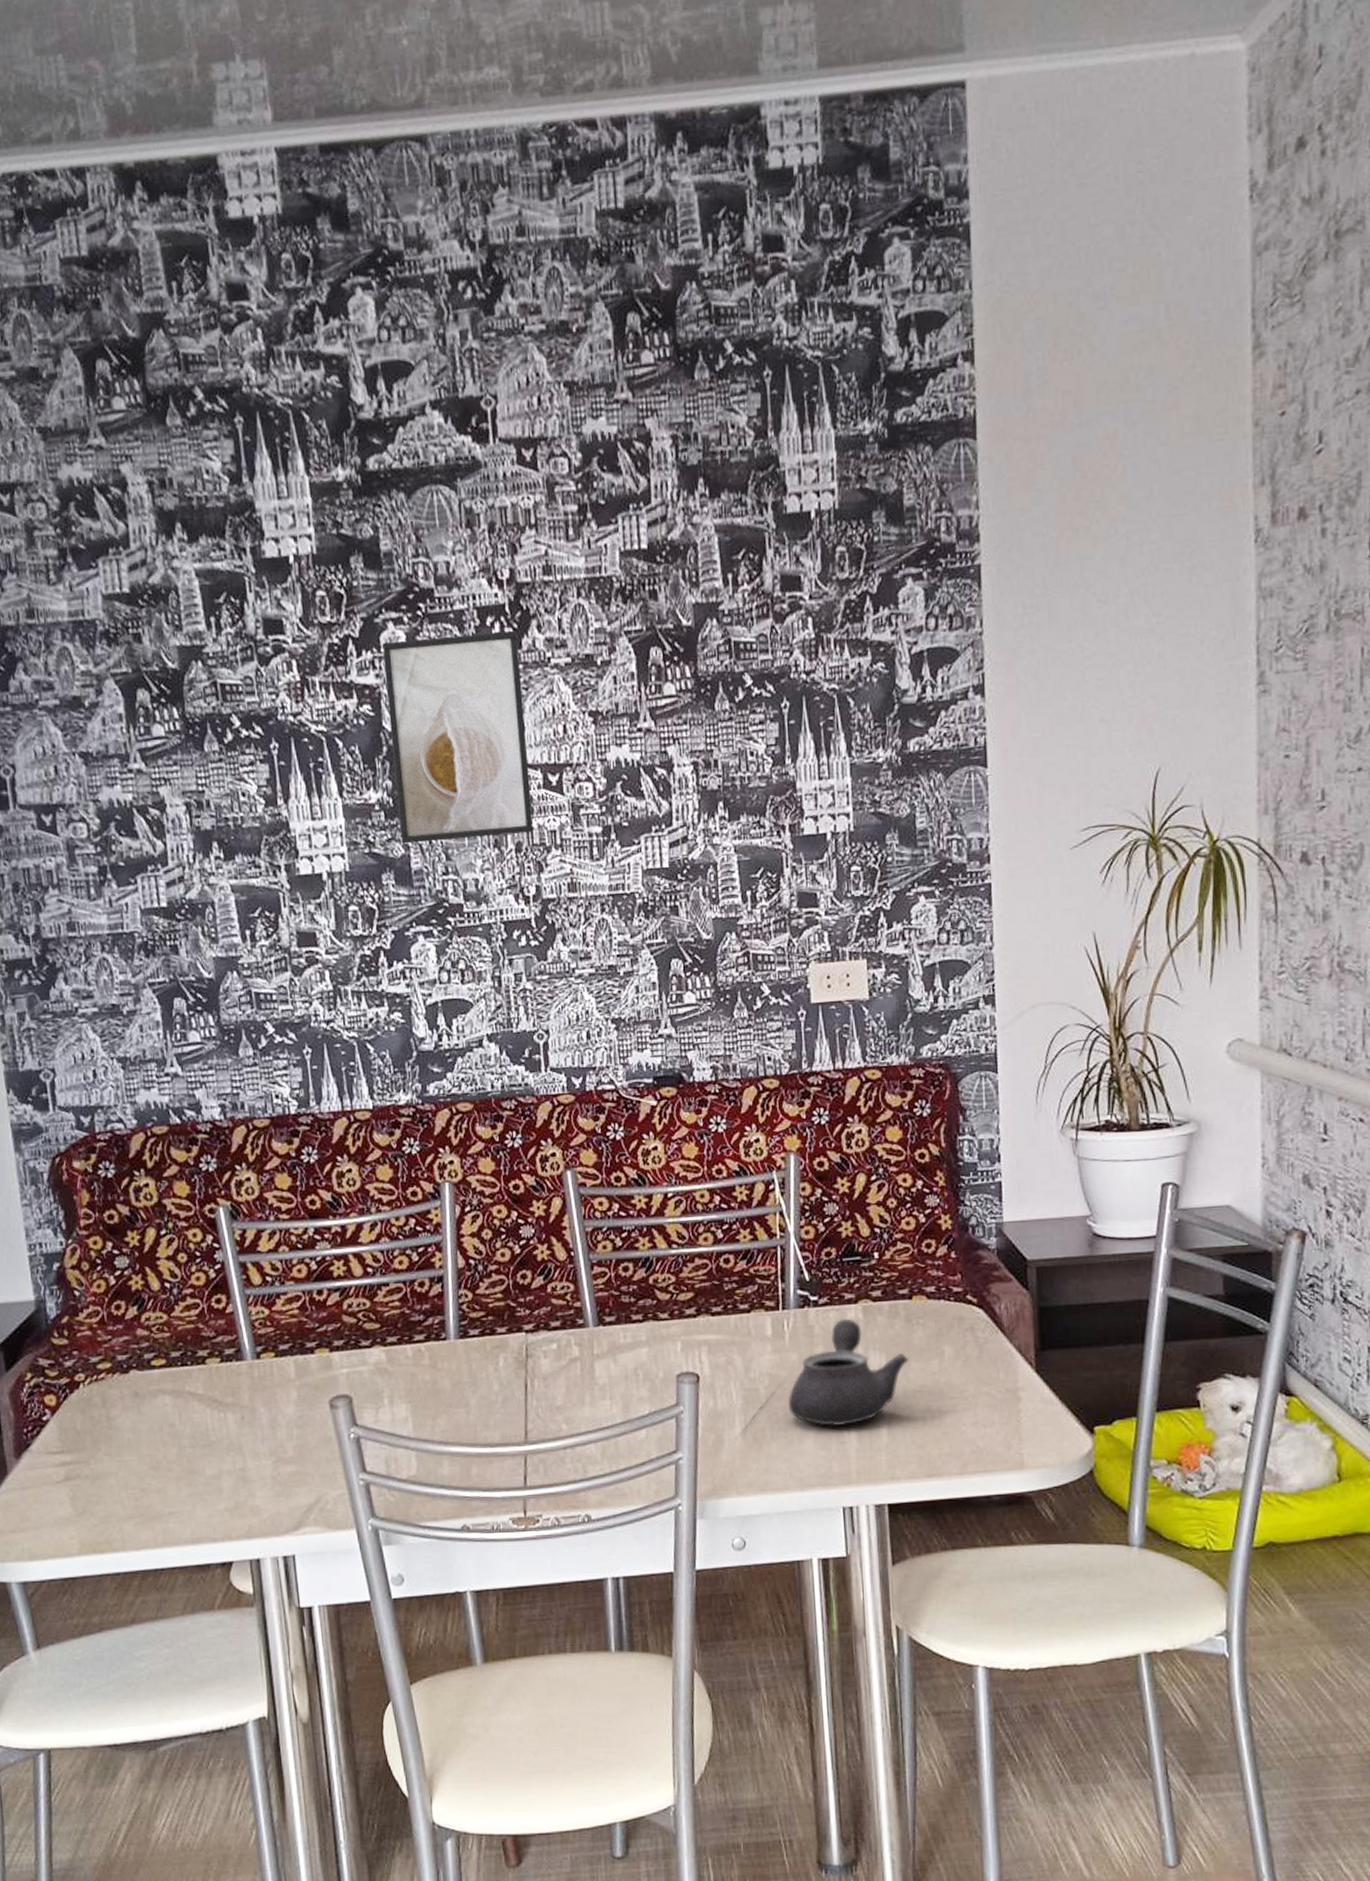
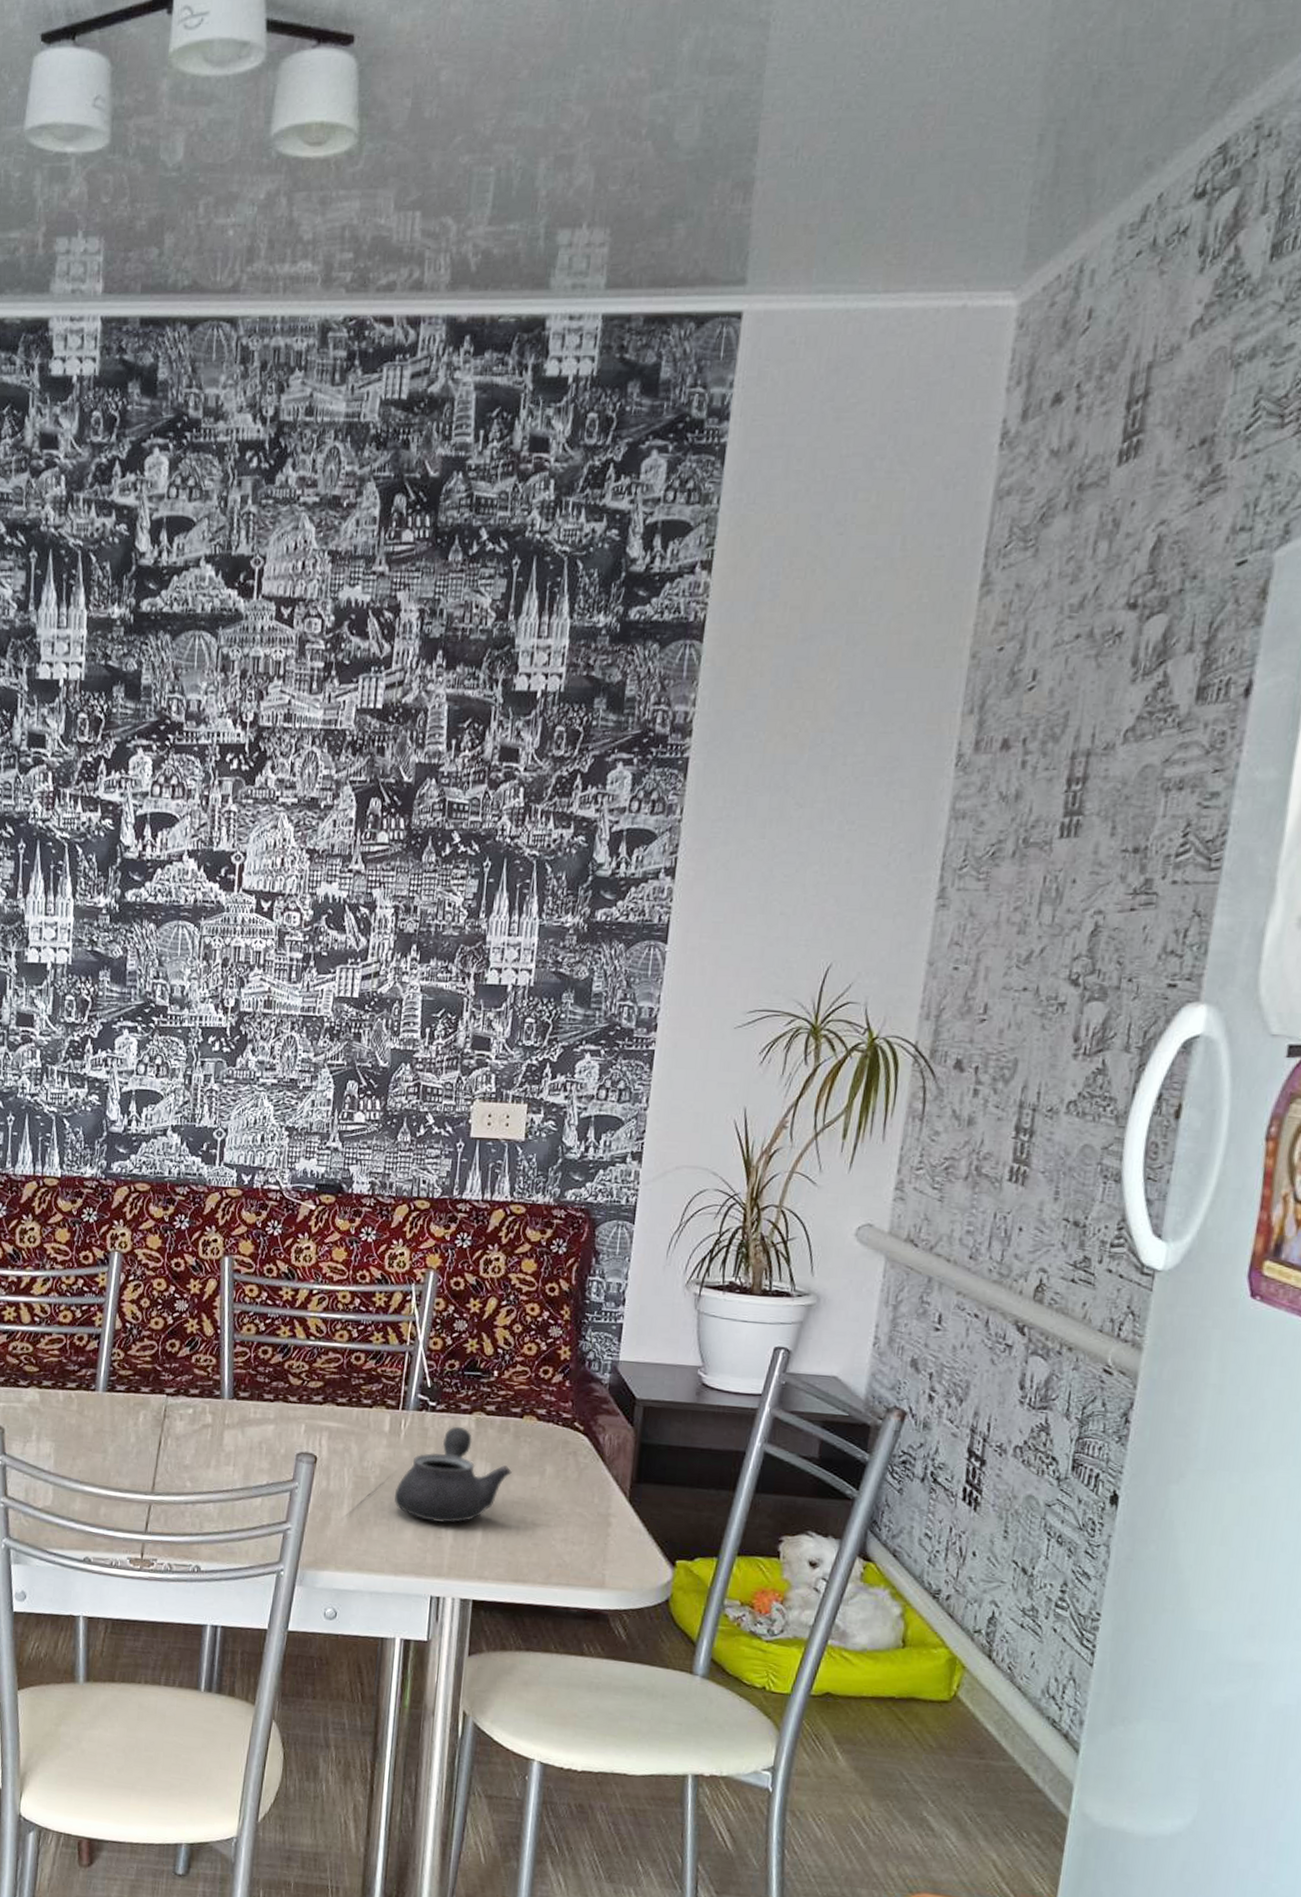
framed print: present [382,631,534,844] -> none [121,766,253,951]

